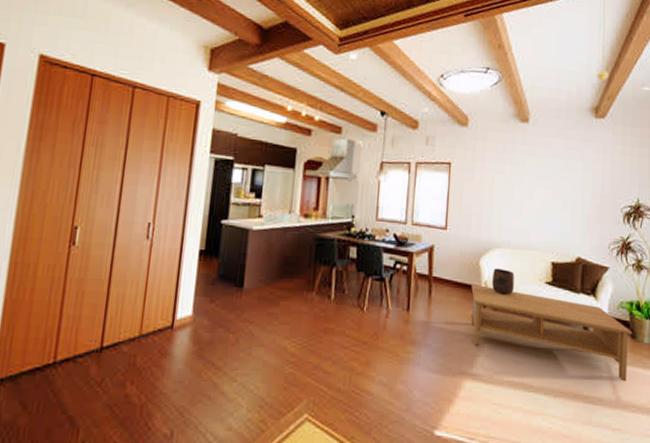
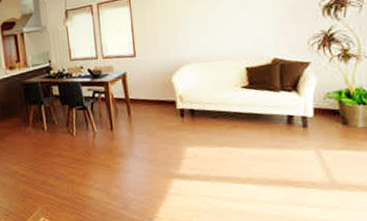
coffee table: present [471,284,633,381] -> none [167,99,344,165]
ceramic pot: present [492,268,515,295] -> none [186,81,210,104]

